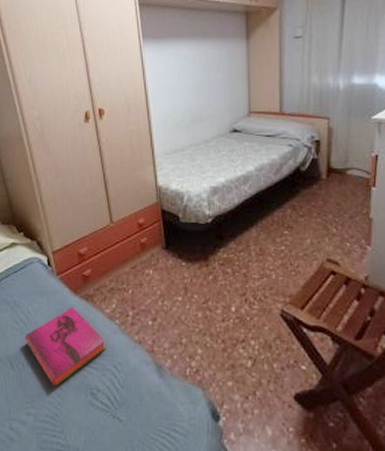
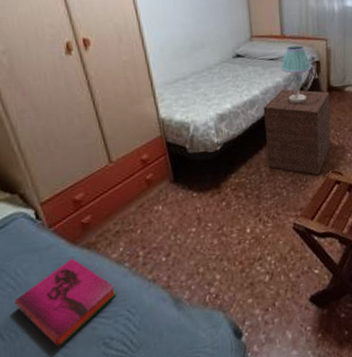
nightstand: none [256,167,329,261] -> present [263,89,331,175]
table lamp: none [278,123,311,184] -> present [281,45,312,104]

